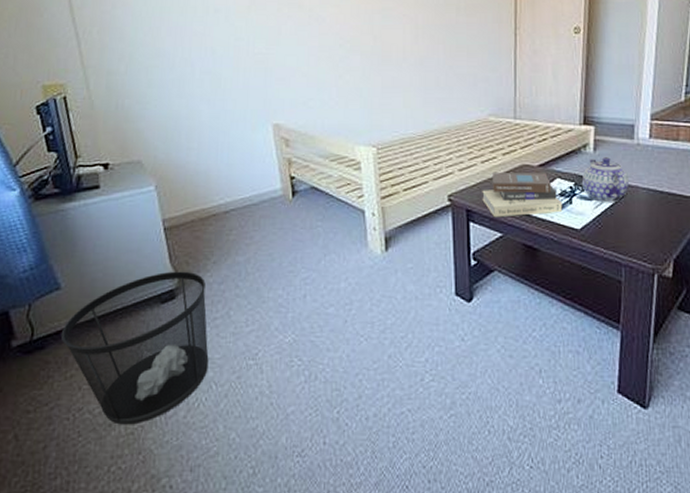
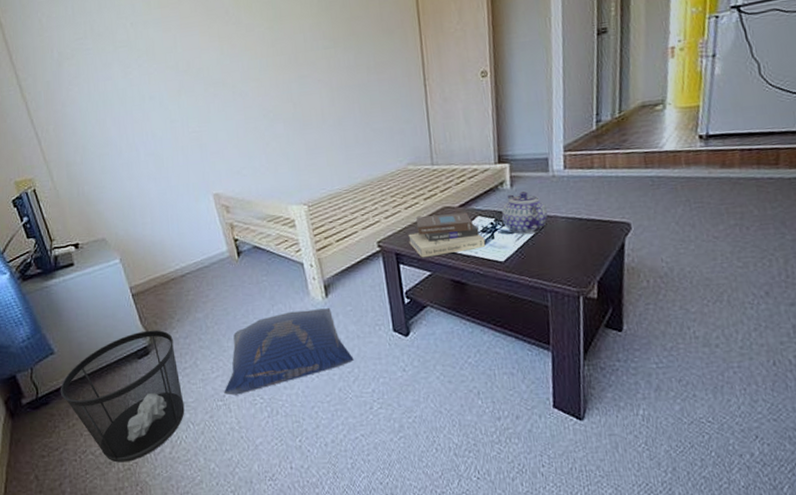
cushion: none [257,263,409,354] -> present [224,308,354,395]

